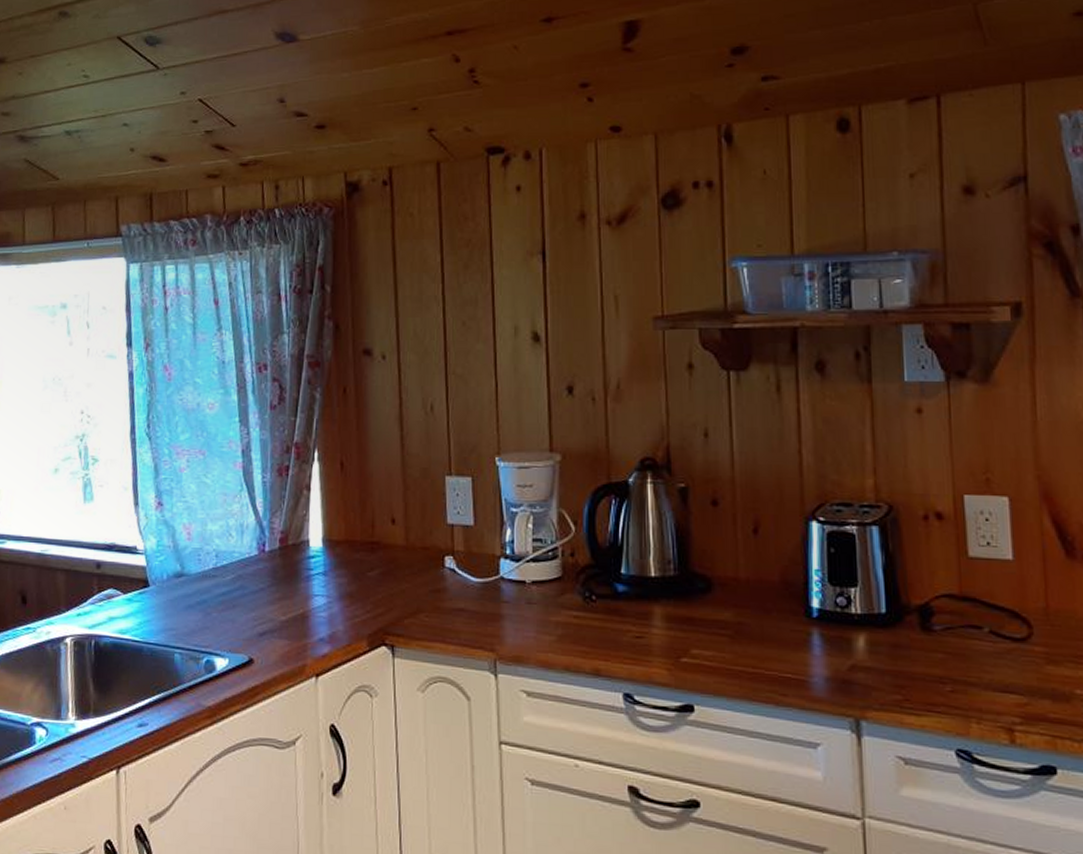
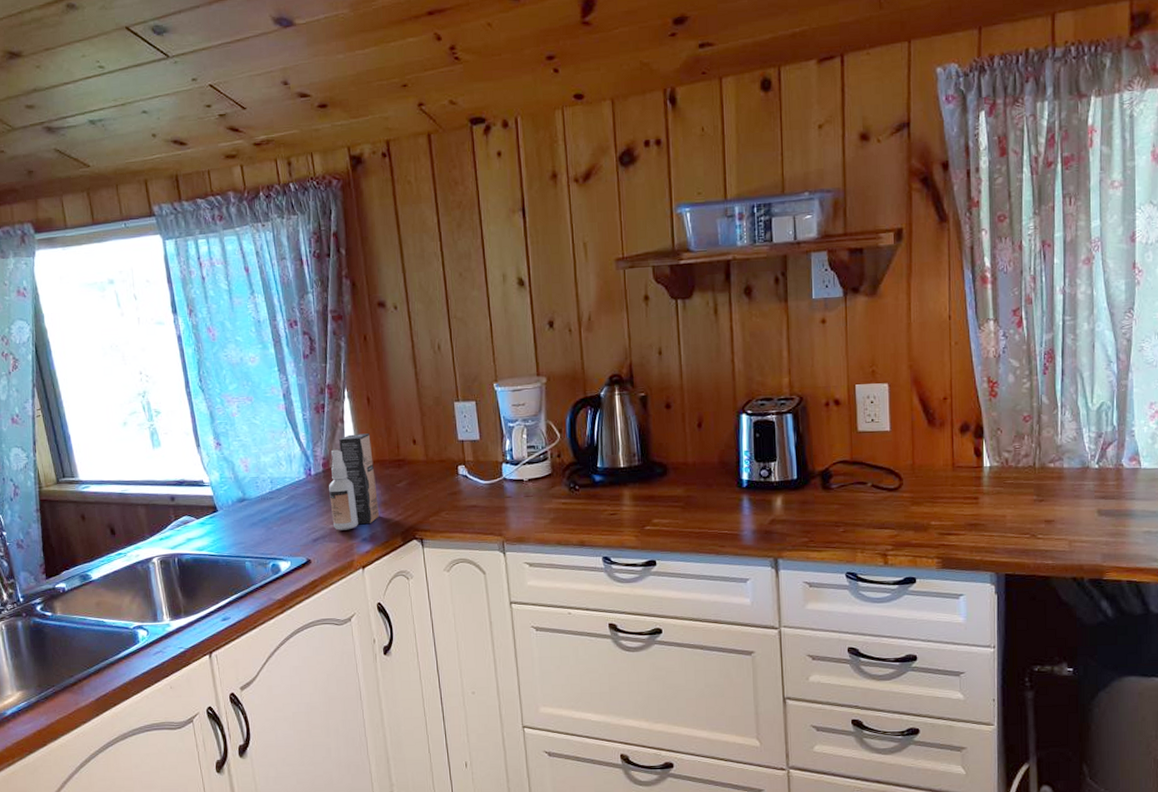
spray bottle: none [283,505,344,625] -> present [328,433,380,531]

